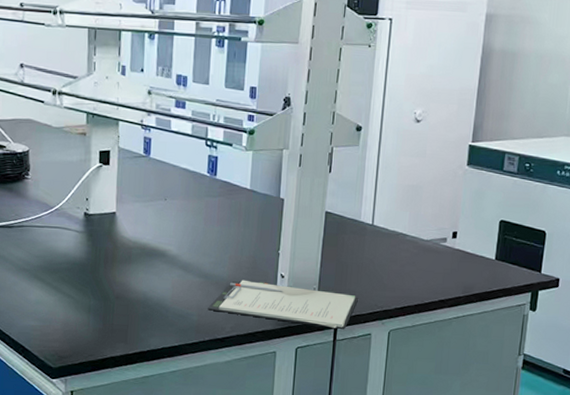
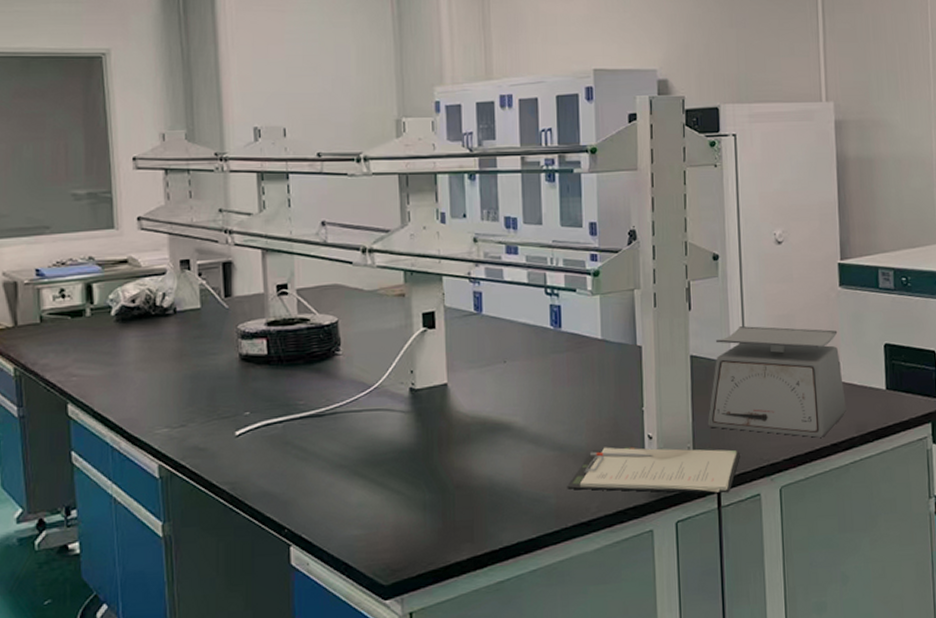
scale: none [333,191,460,294] -> present [707,326,847,438]

